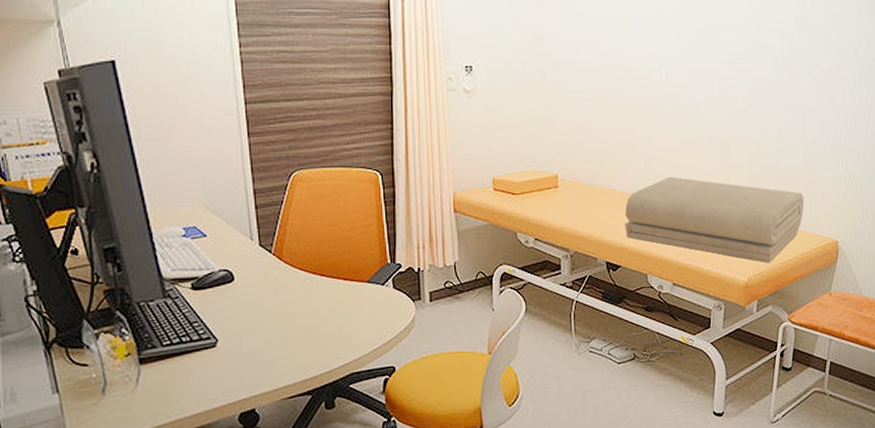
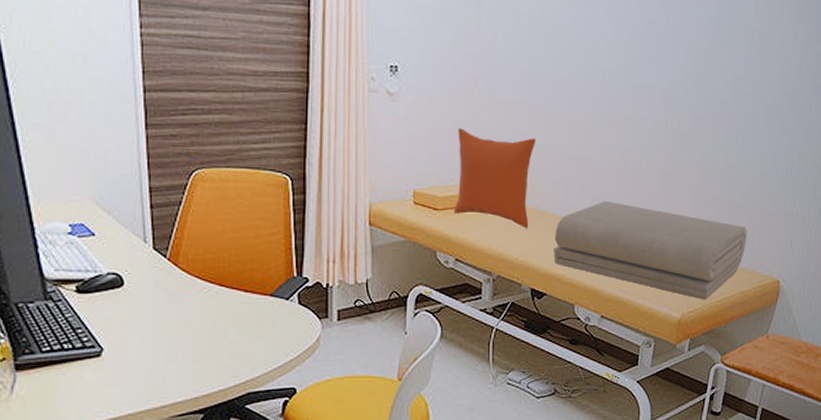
pillow: none [530,118,603,206] -> present [453,128,536,228]

